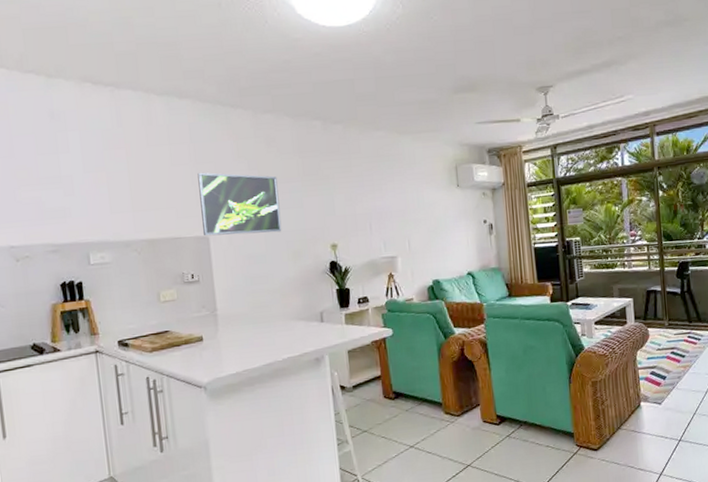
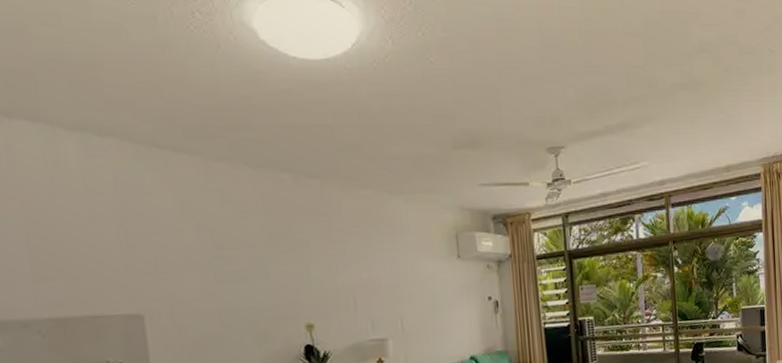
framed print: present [197,172,282,236] -> none [126,232,243,314]

